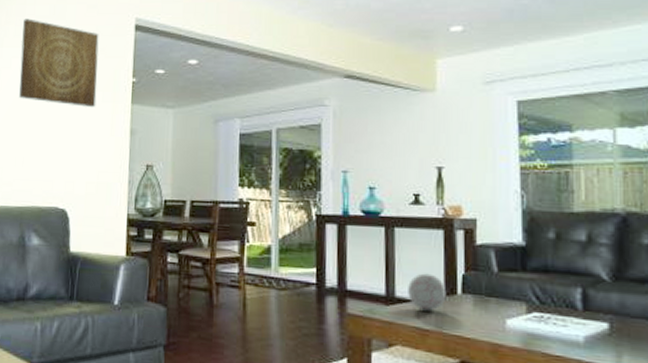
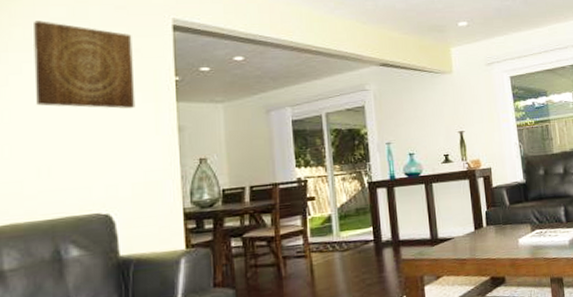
decorative ball: present [408,273,447,311] -> none [447,215,476,245]

